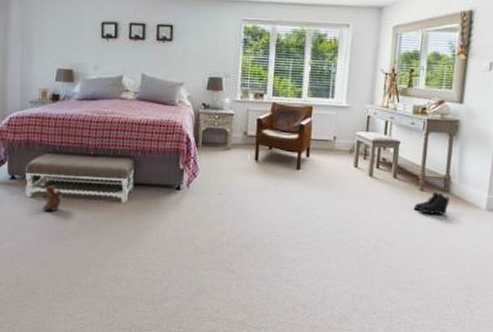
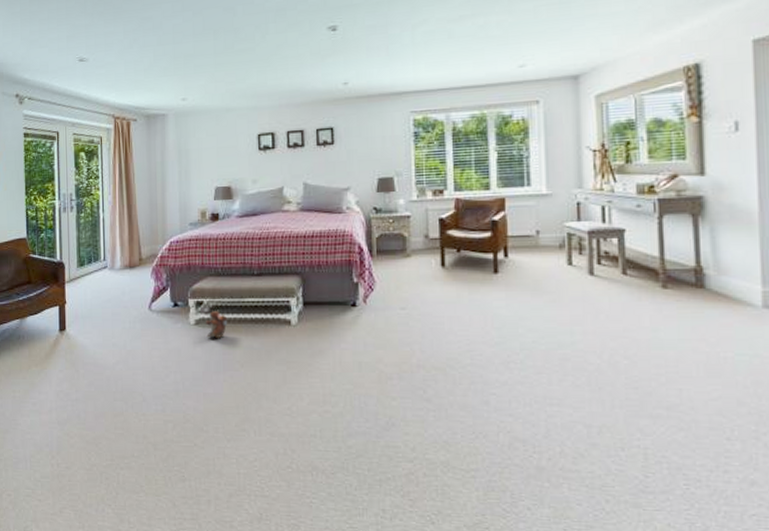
boots: present [413,191,450,215] -> none [656,287,708,317]

